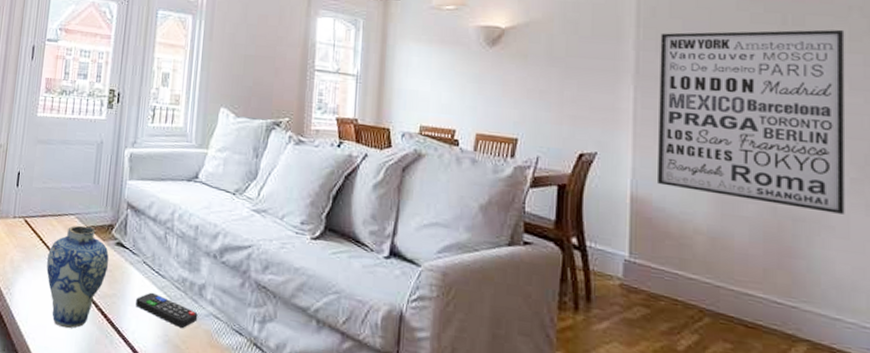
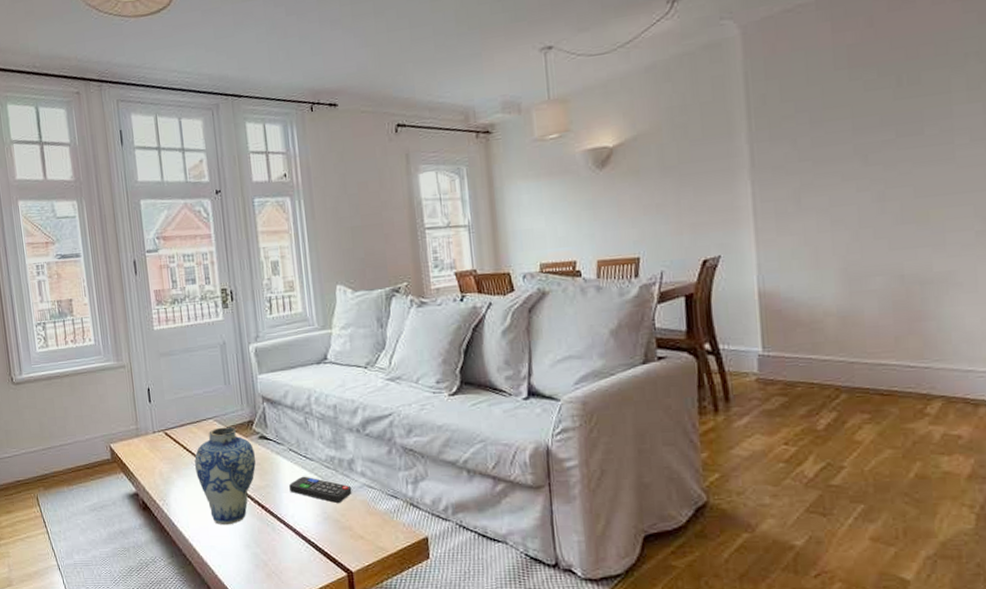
wall art: present [658,29,846,214] -> none [773,79,972,276]

